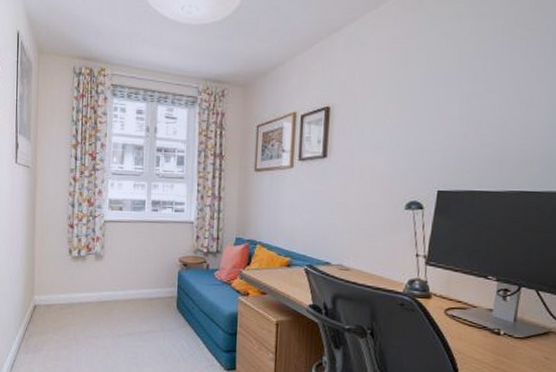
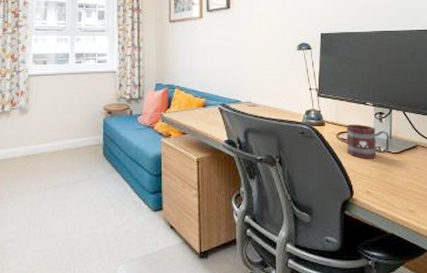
mug: none [456,300,514,342] -> present [346,124,390,159]

